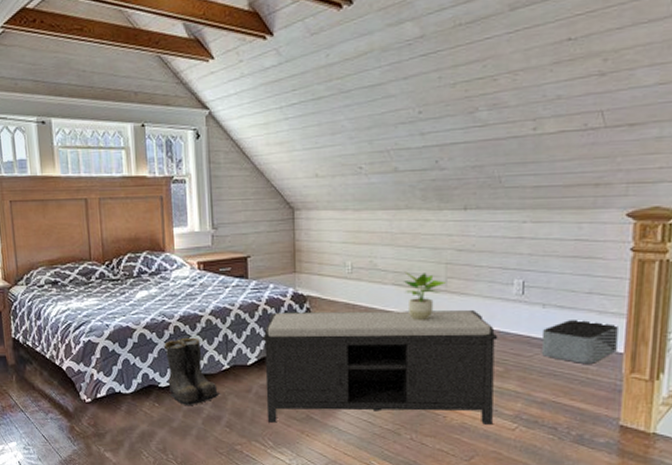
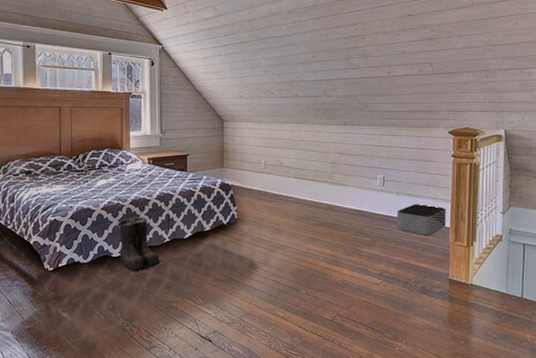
bench: present [263,311,498,425] -> none [197,197,368,284]
potted plant: present [404,271,446,320] -> none [302,168,331,204]

